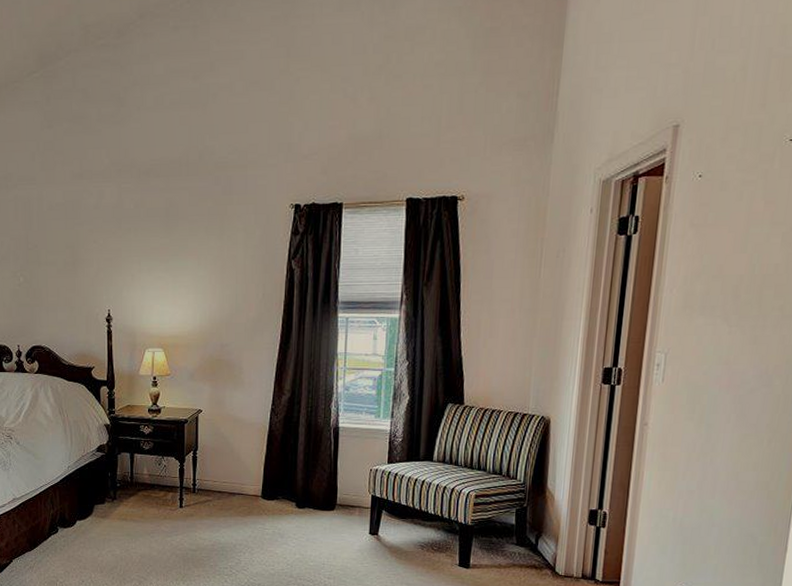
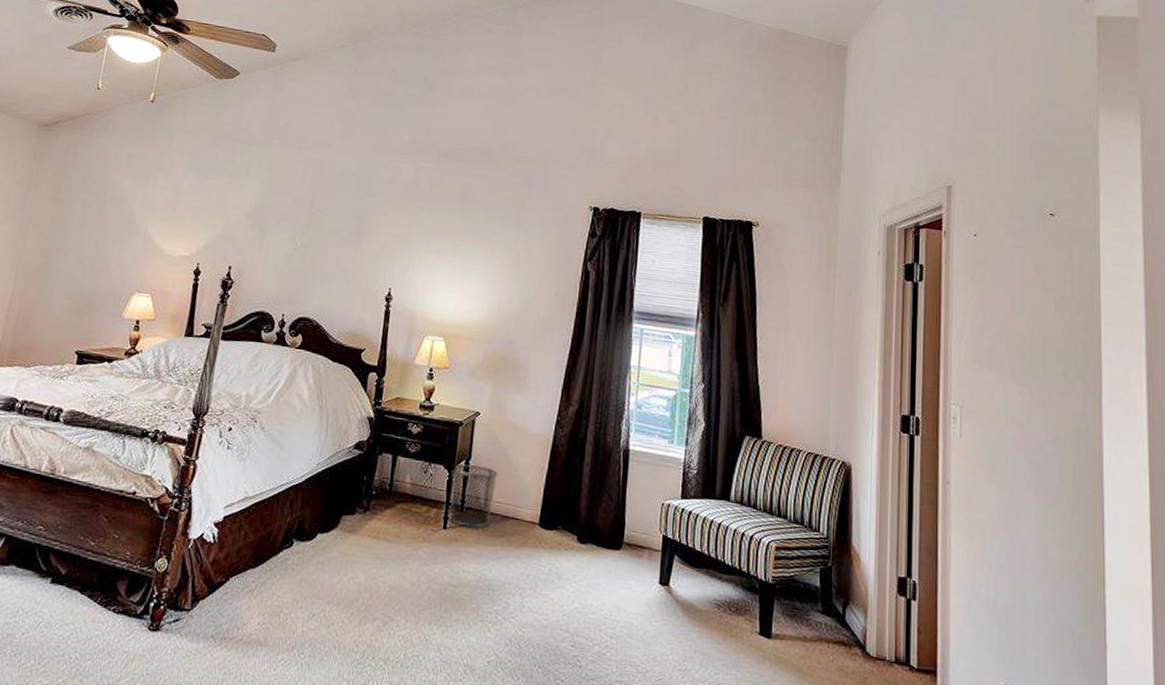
waste bin: none [182,455,222,504] -> present [449,464,498,528]

